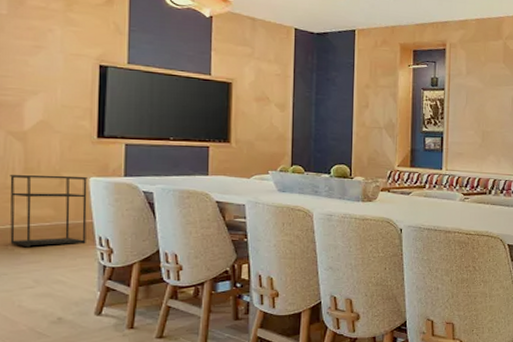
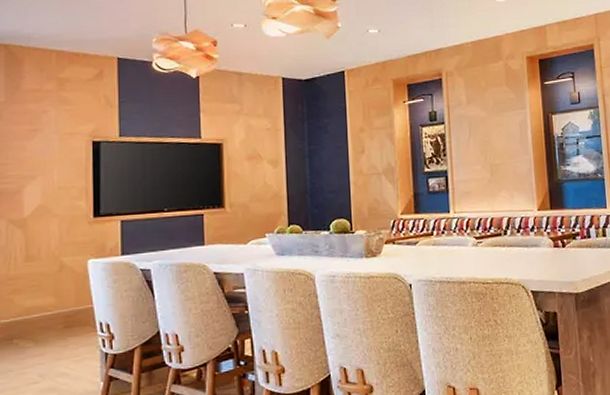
shelving unit: present [10,175,88,247] -> none [12,259,87,340]

